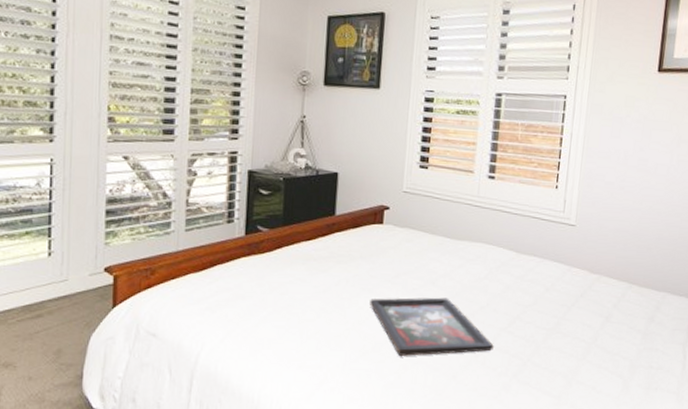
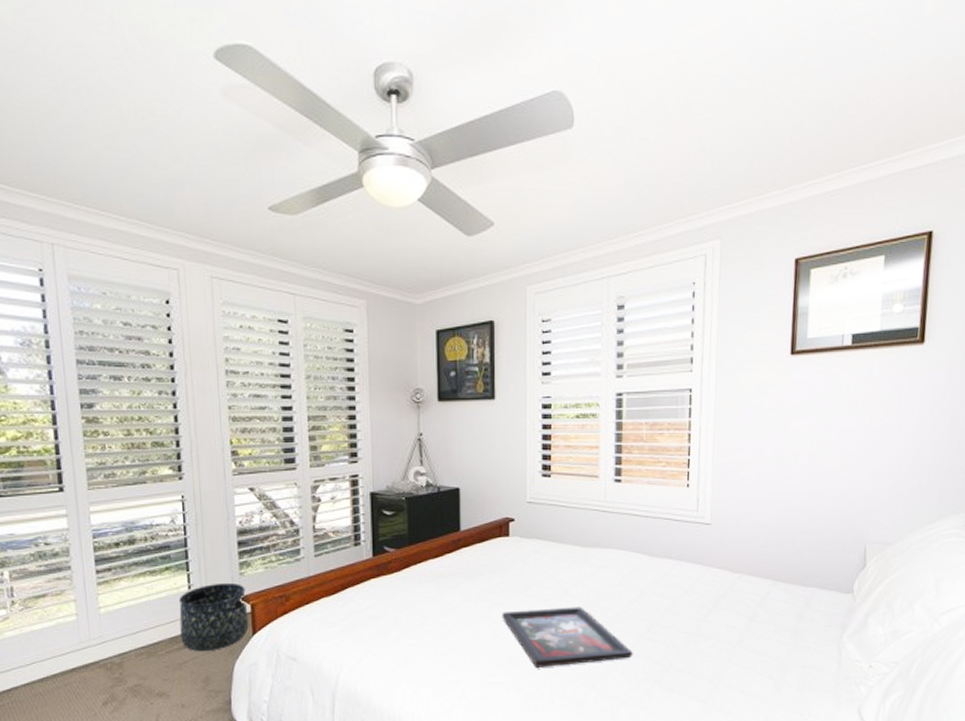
basket: none [35,251,110,323] -> present [178,582,249,652]

